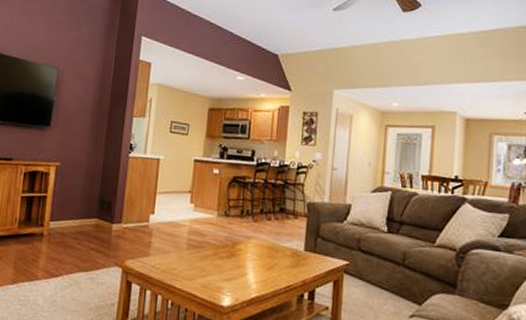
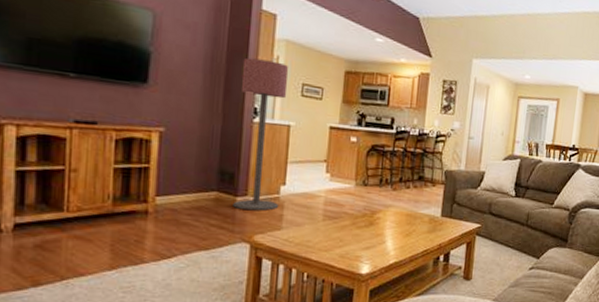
floor lamp: none [109,101,160,238] -> present [233,57,289,211]

